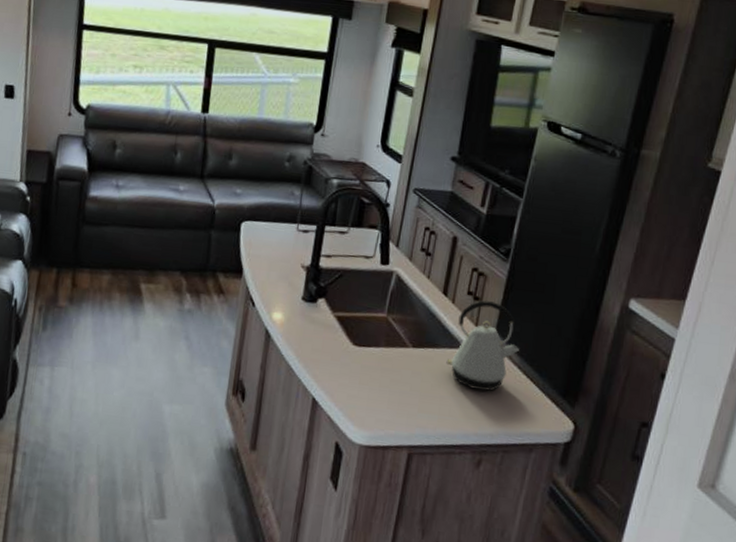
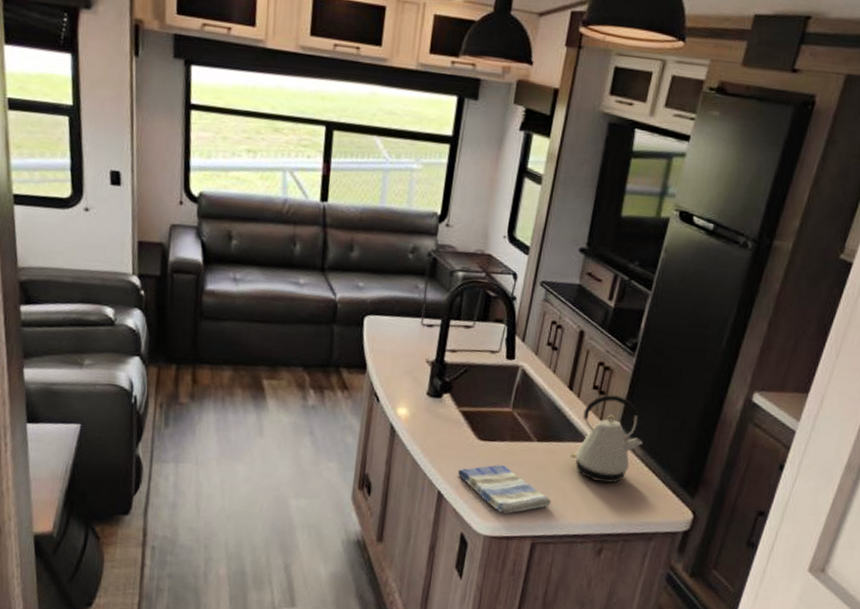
dish towel: none [332,371,428,423] -> present [457,465,552,514]

